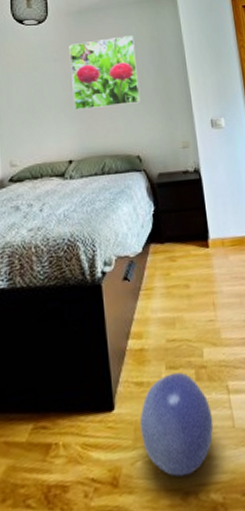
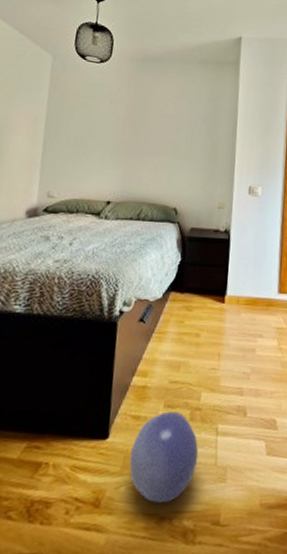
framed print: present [69,36,141,111] -> none [122,89,192,159]

